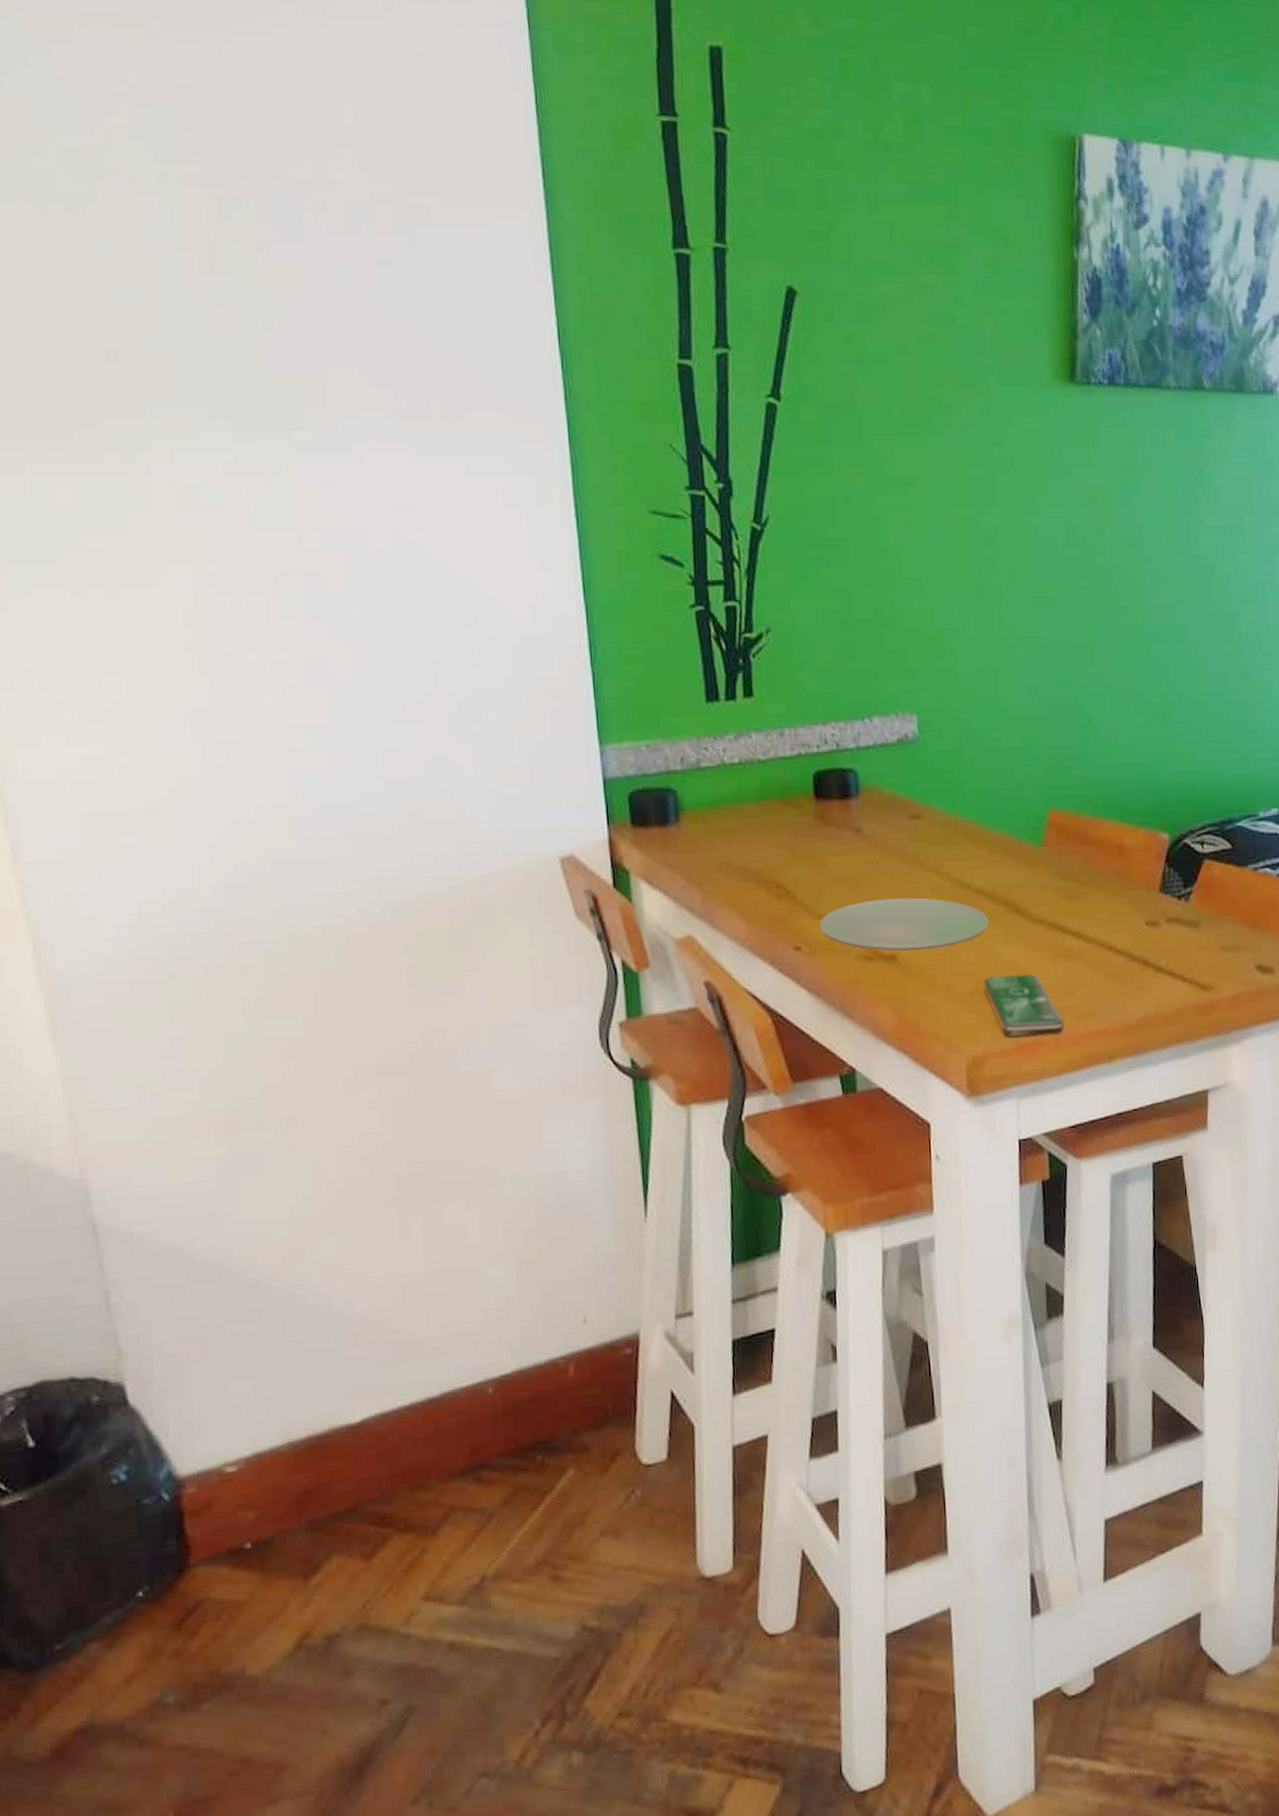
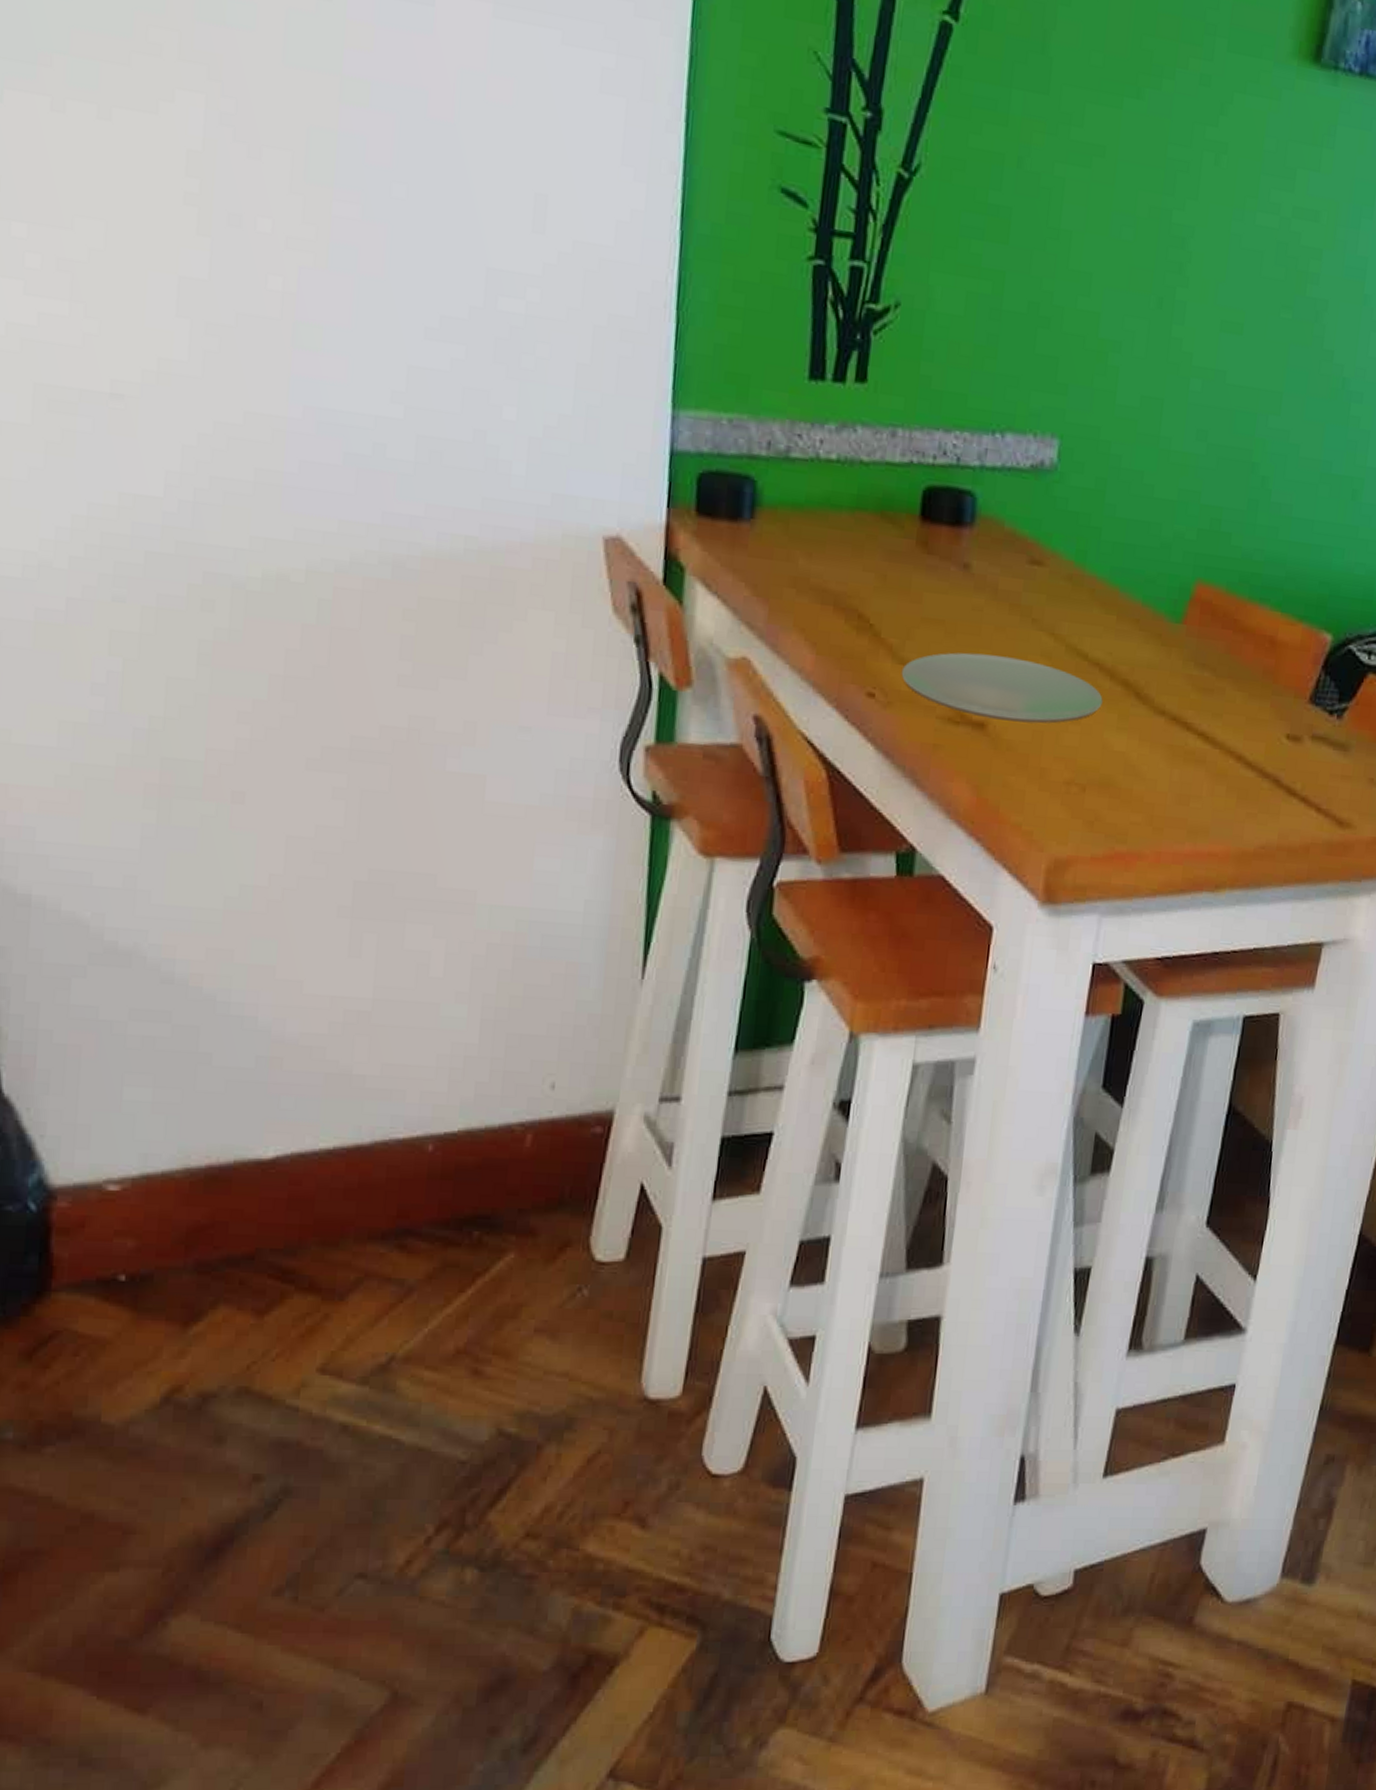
mobile phone: present [983,974,1065,1038] -> none [1082,767,1170,849]

